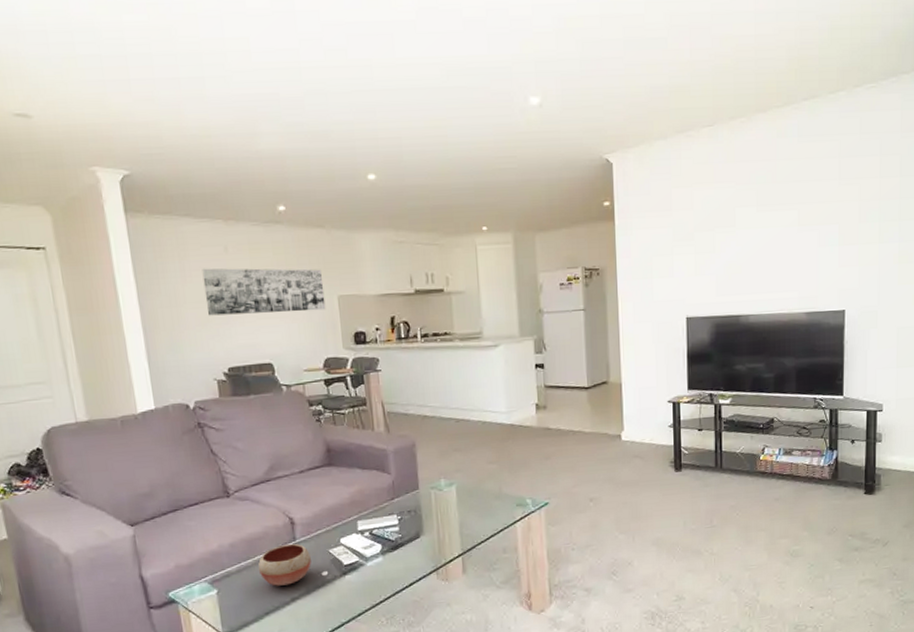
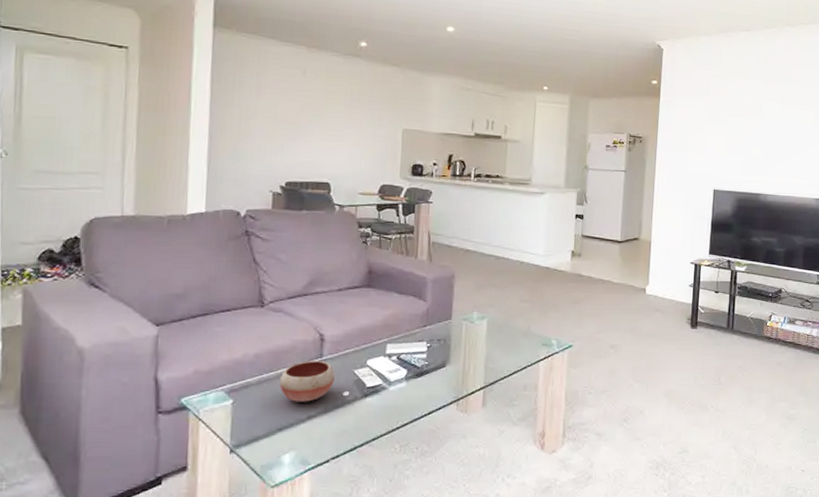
wall art: present [202,268,326,316] -> none [275,87,392,140]

